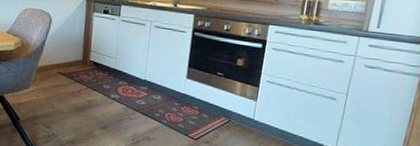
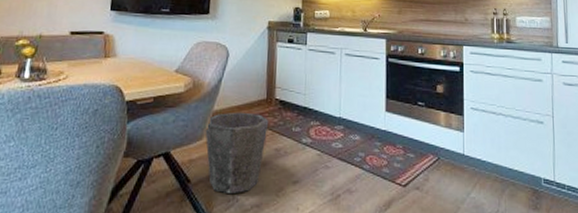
waste bin: none [31,69,84,132] -> present [205,112,269,195]

